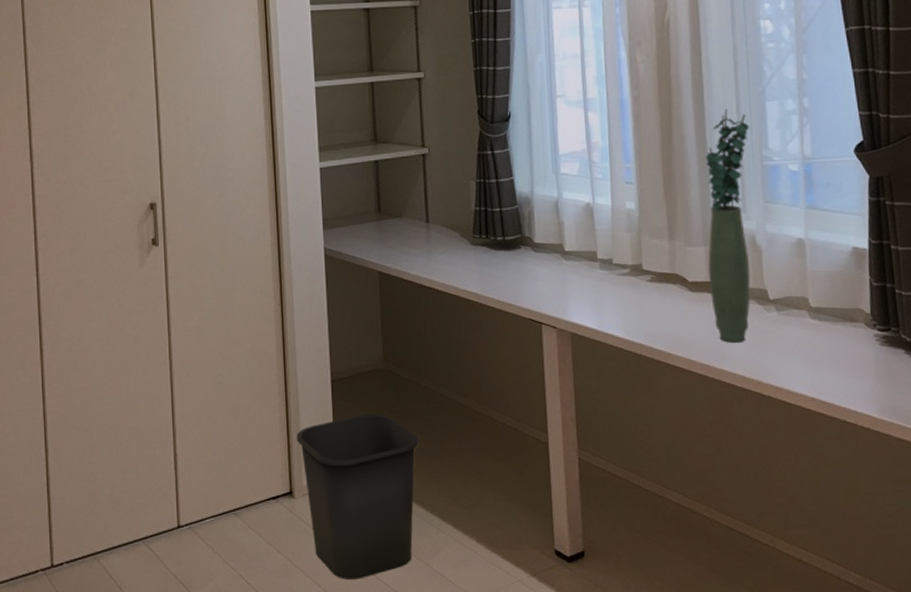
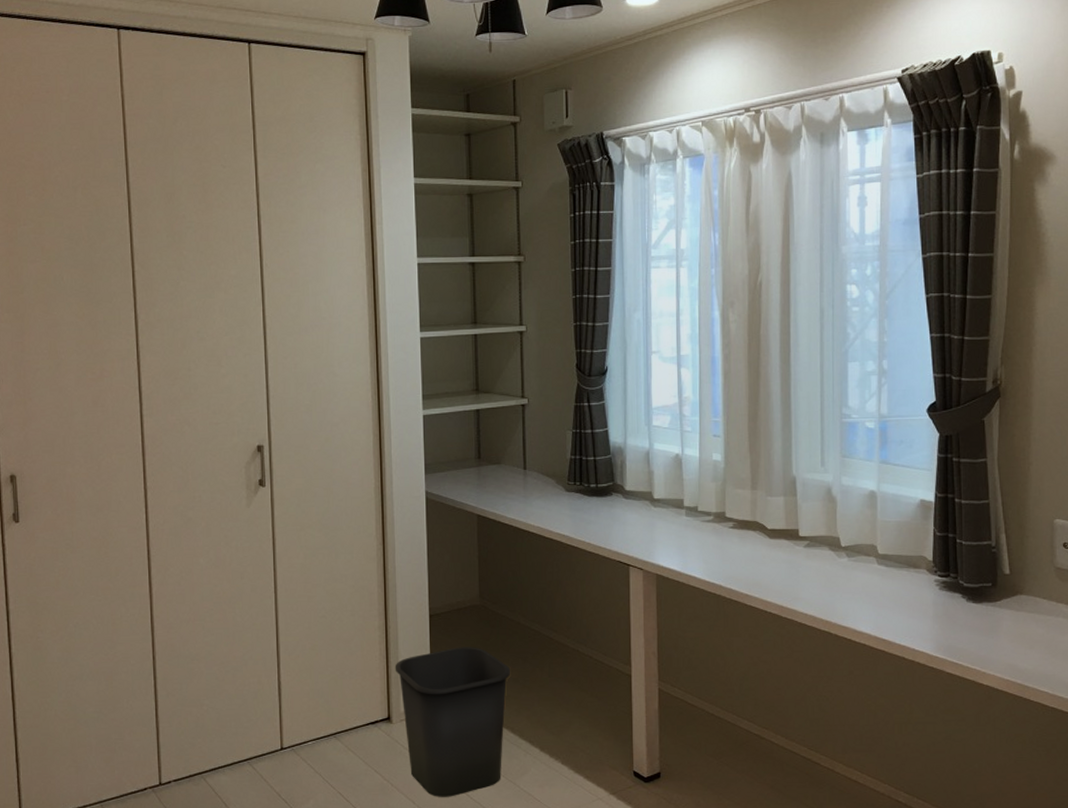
vase: present [706,108,751,343] -> none [787,368,831,585]

